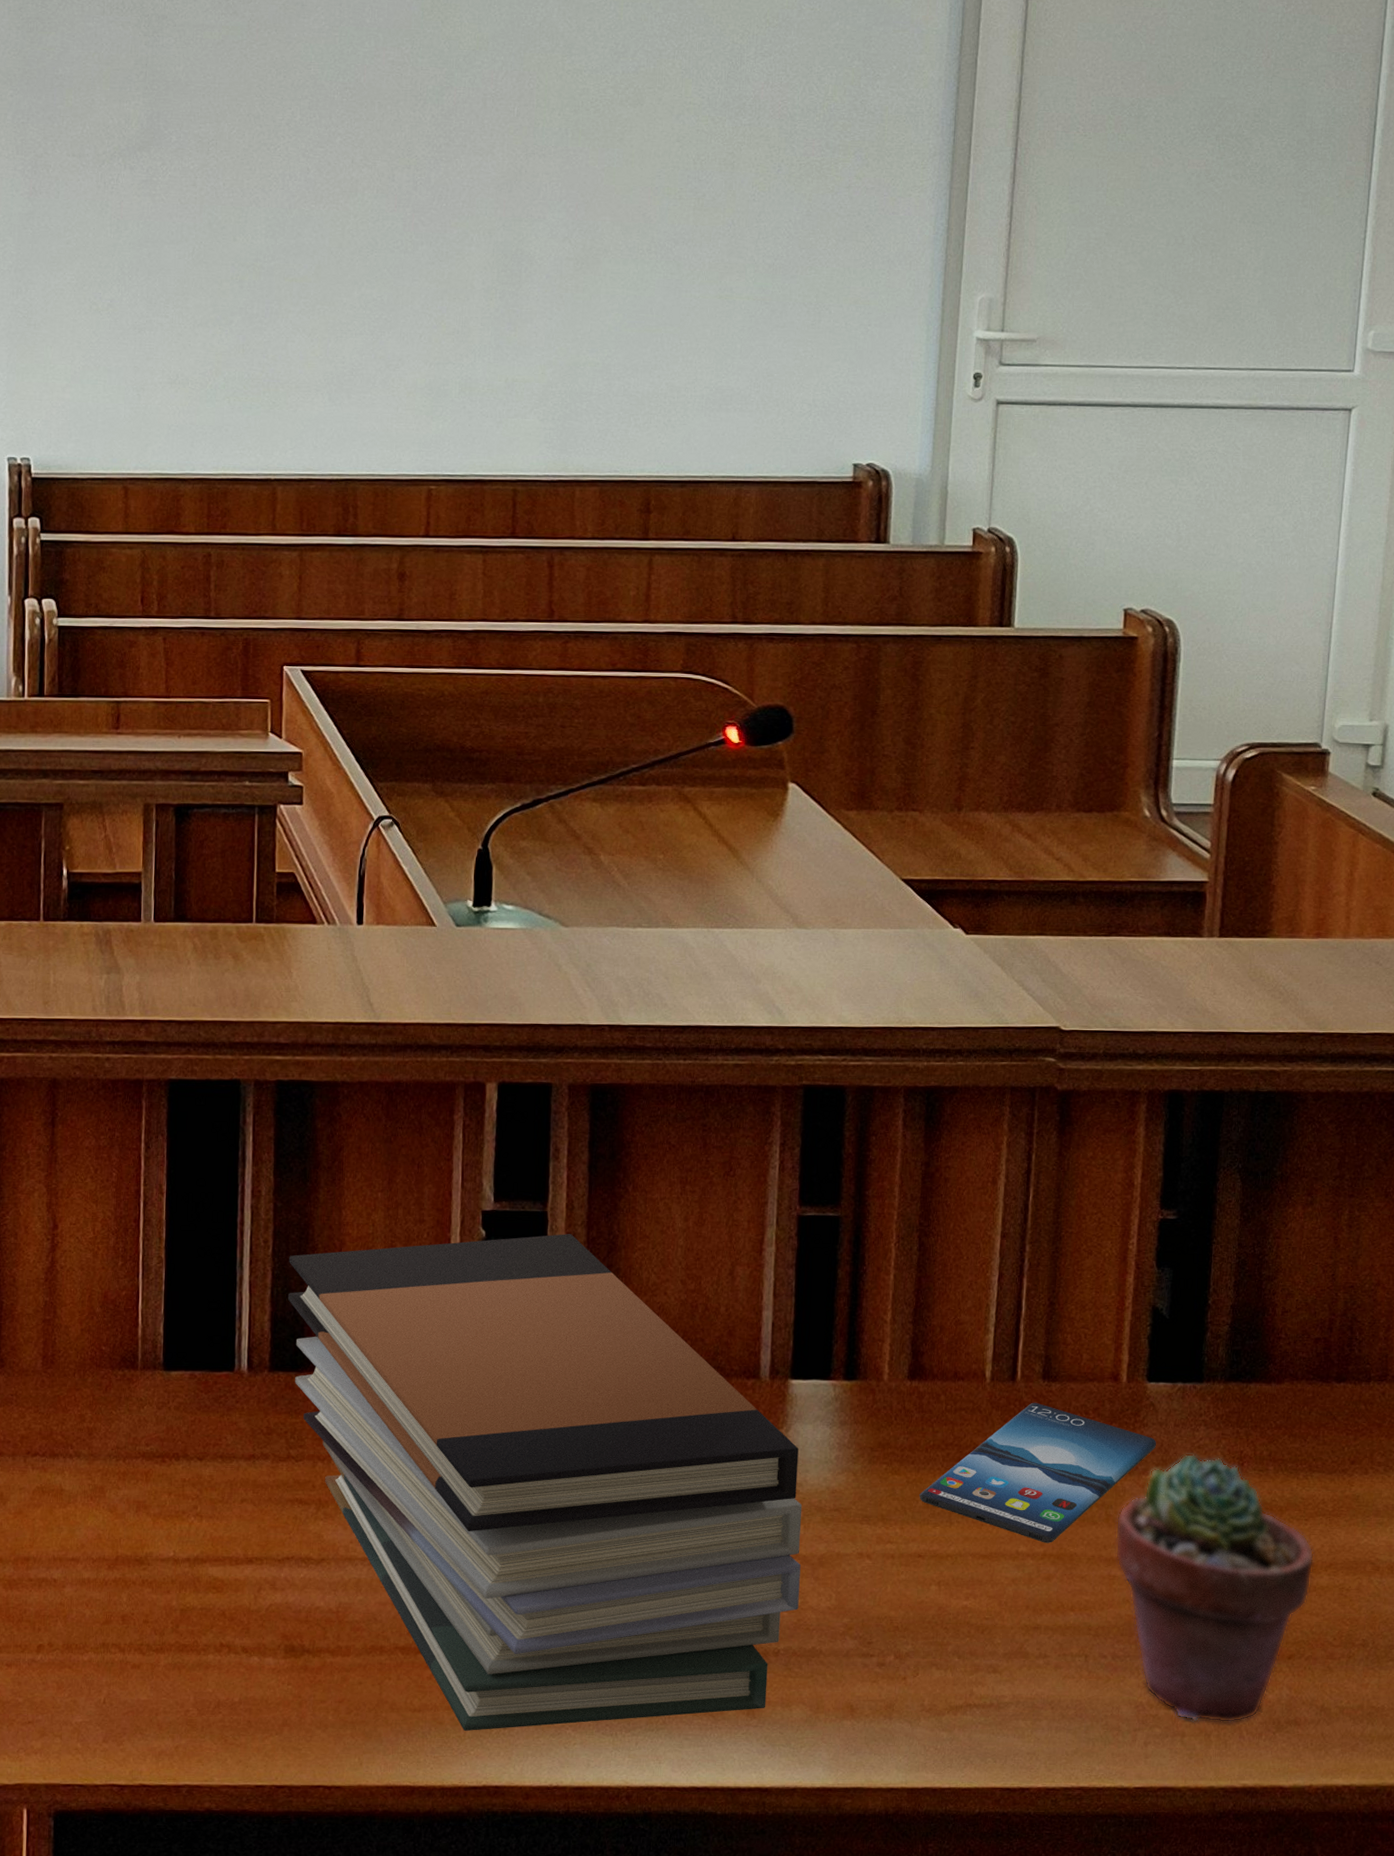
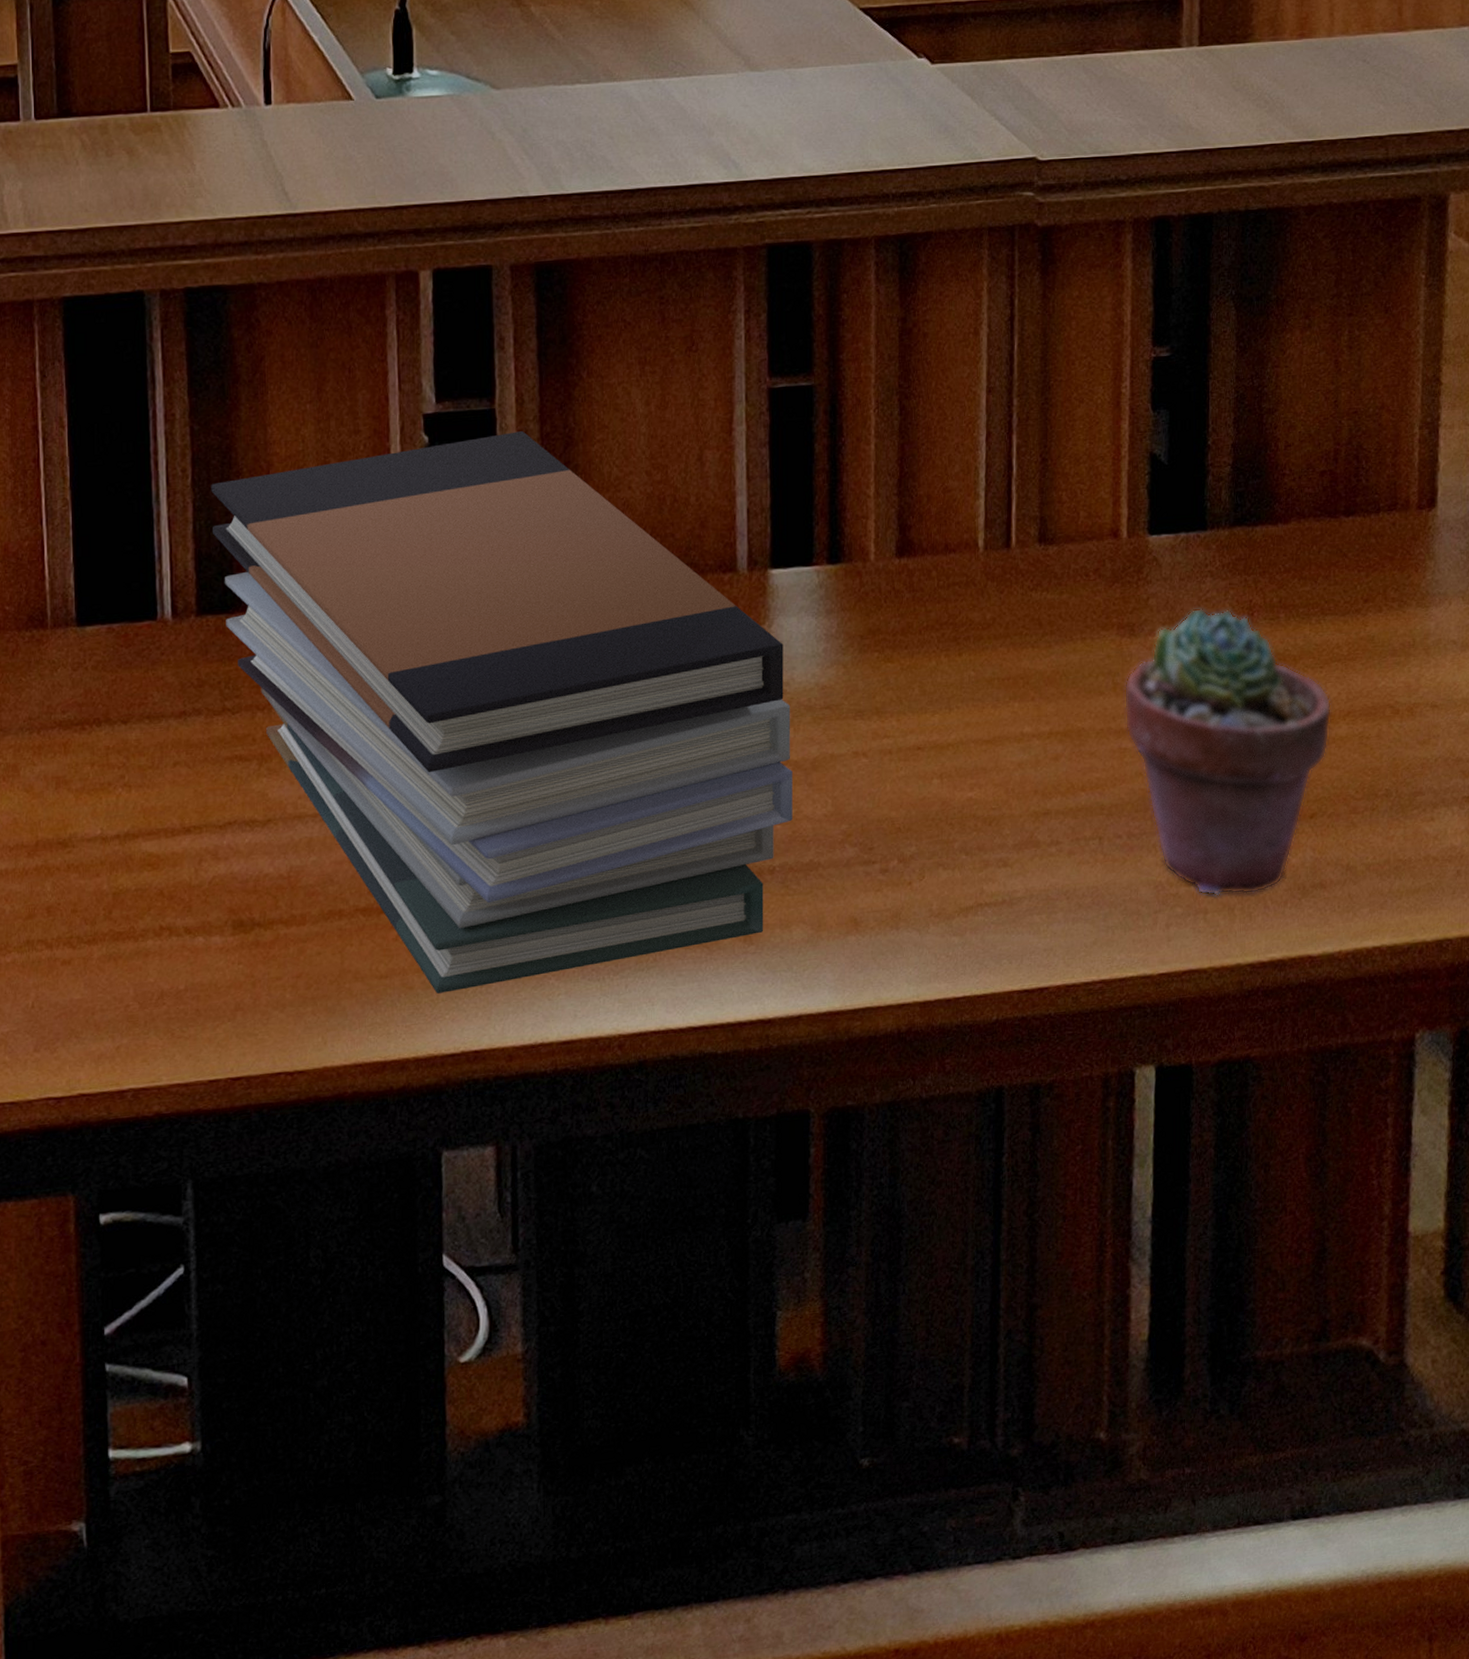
smartphone: present [919,1402,1157,1543] -> none [915,568,1162,721]

